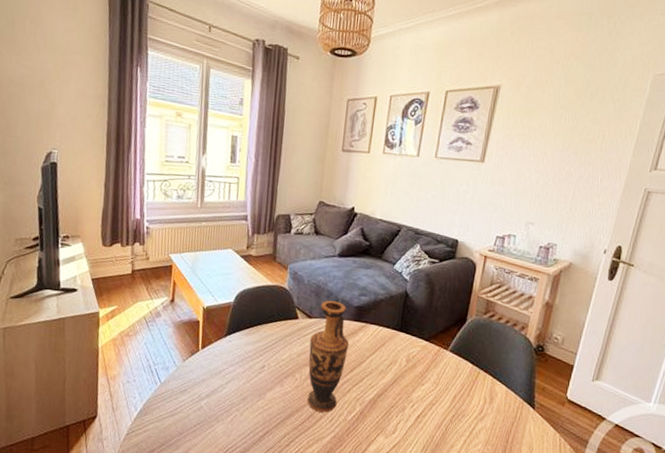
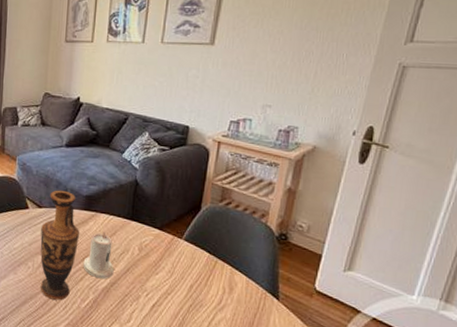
candle: none [351,343,382,391] -> present [83,232,114,279]

